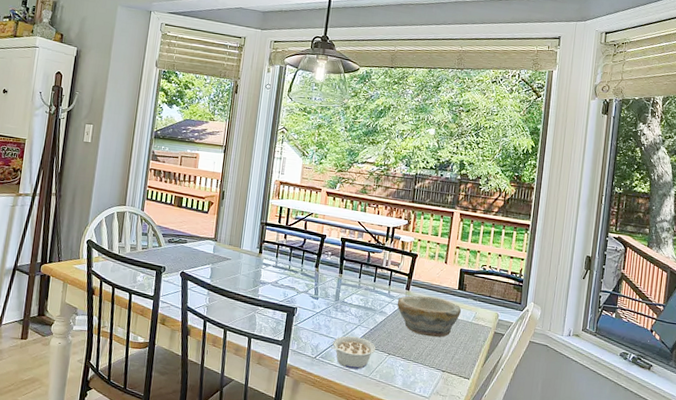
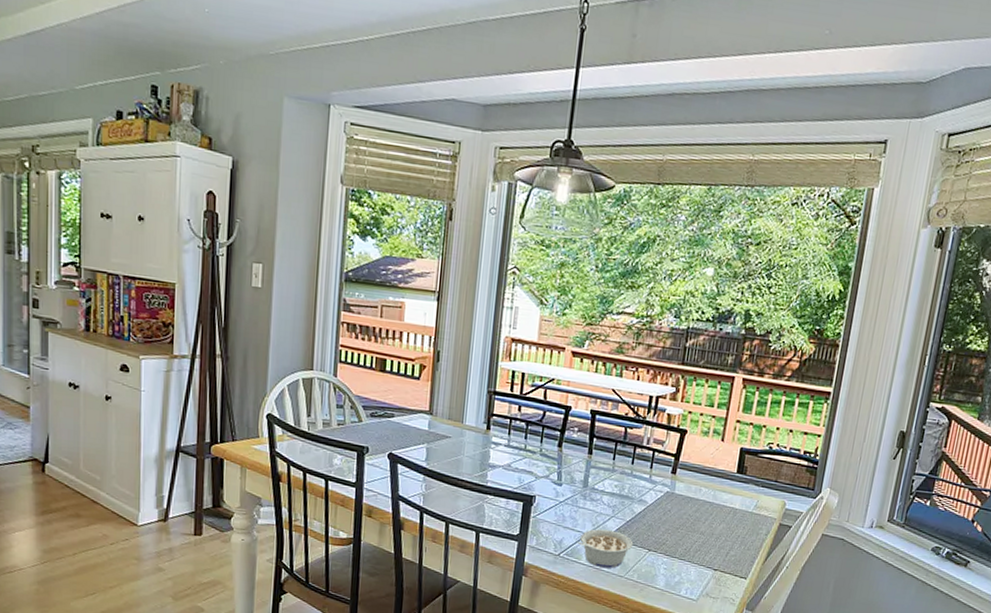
bowl: present [397,295,462,338] -> none [660,480,740,531]

